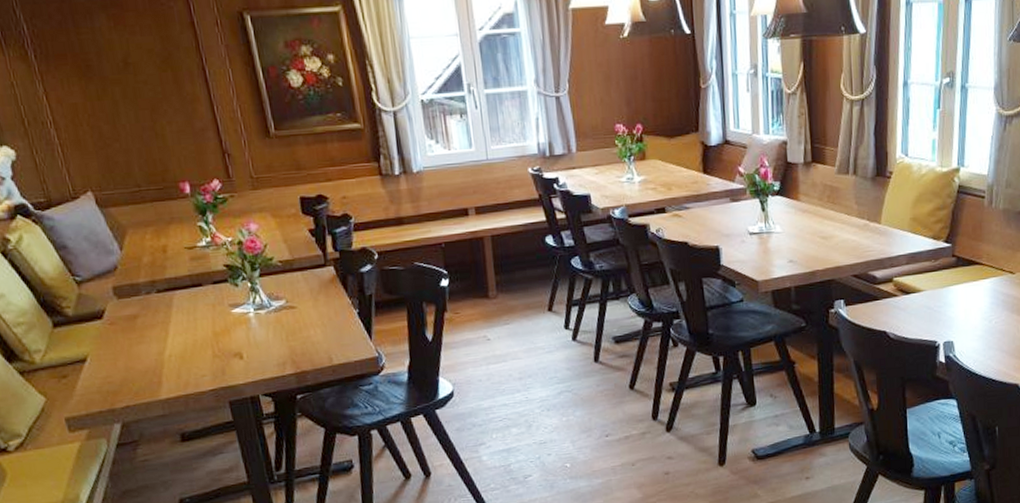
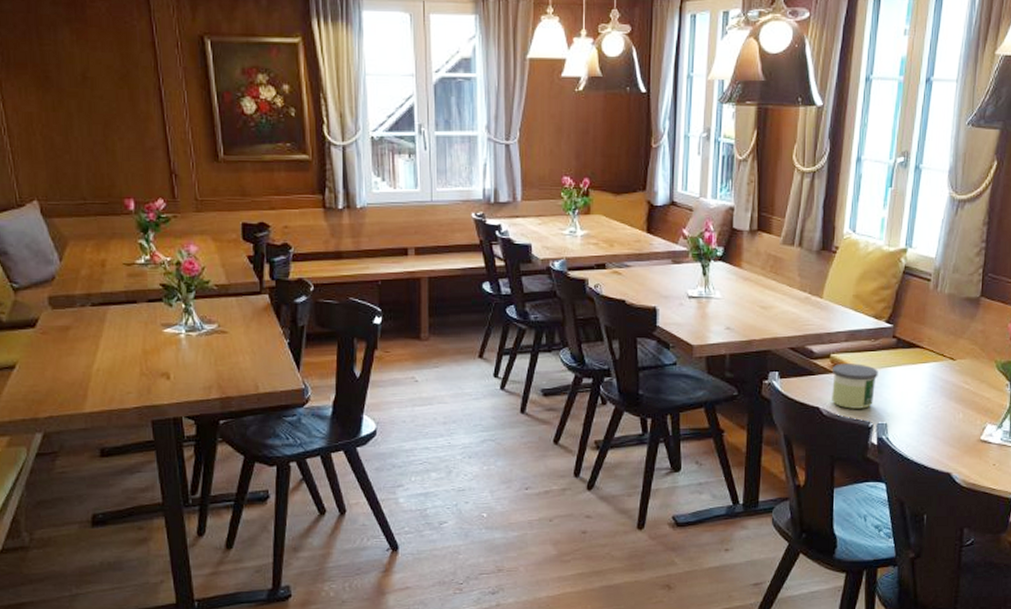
candle: none [896,285,941,330] -> present [832,364,878,409]

